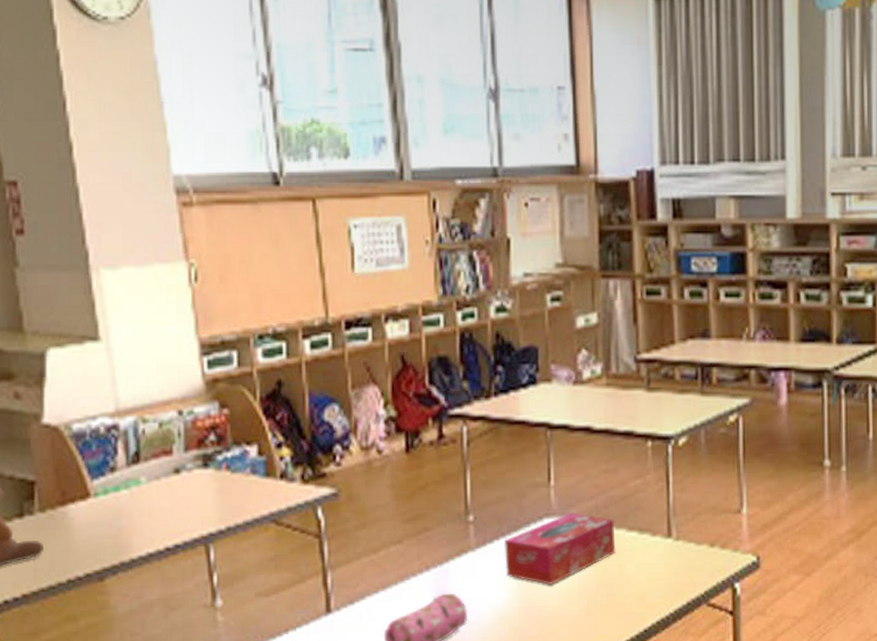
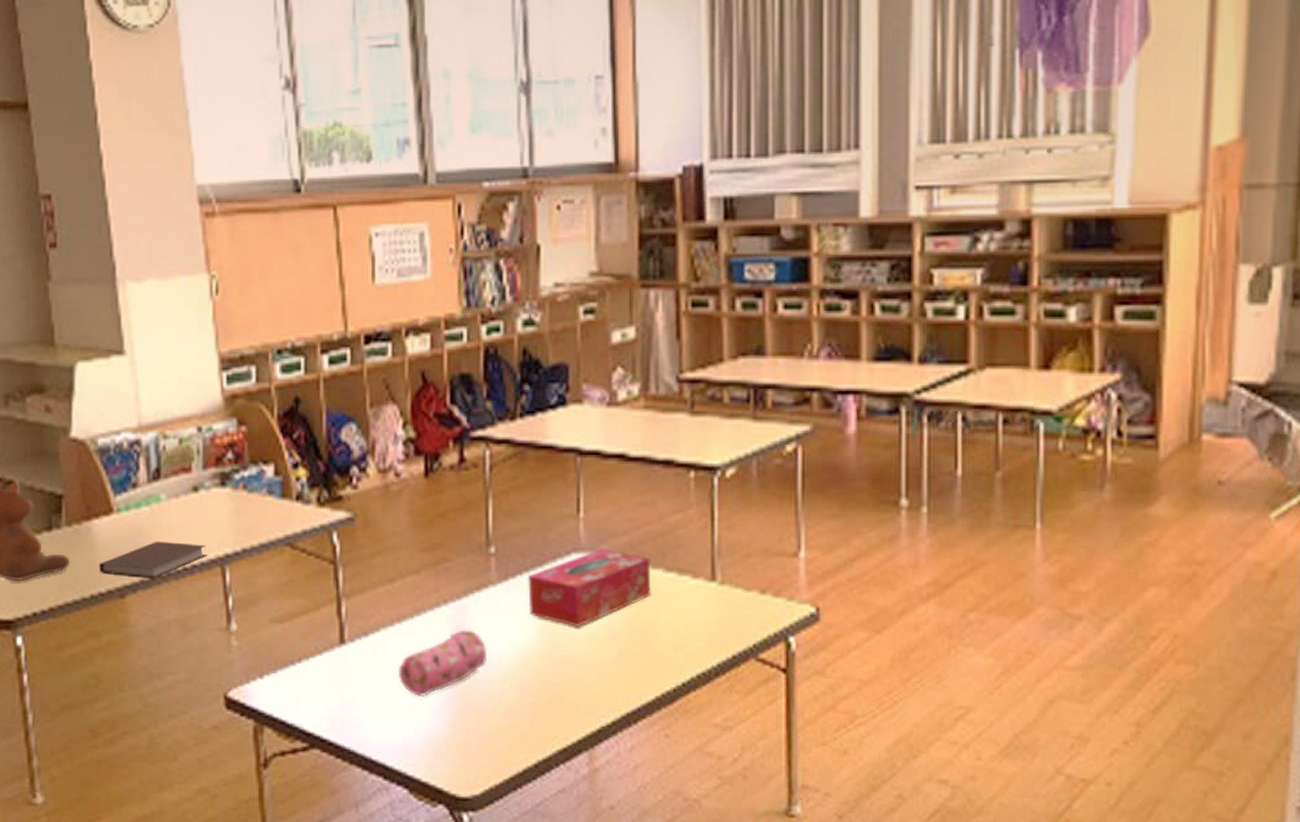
notebook: none [75,523,191,561] -> present [99,541,208,579]

